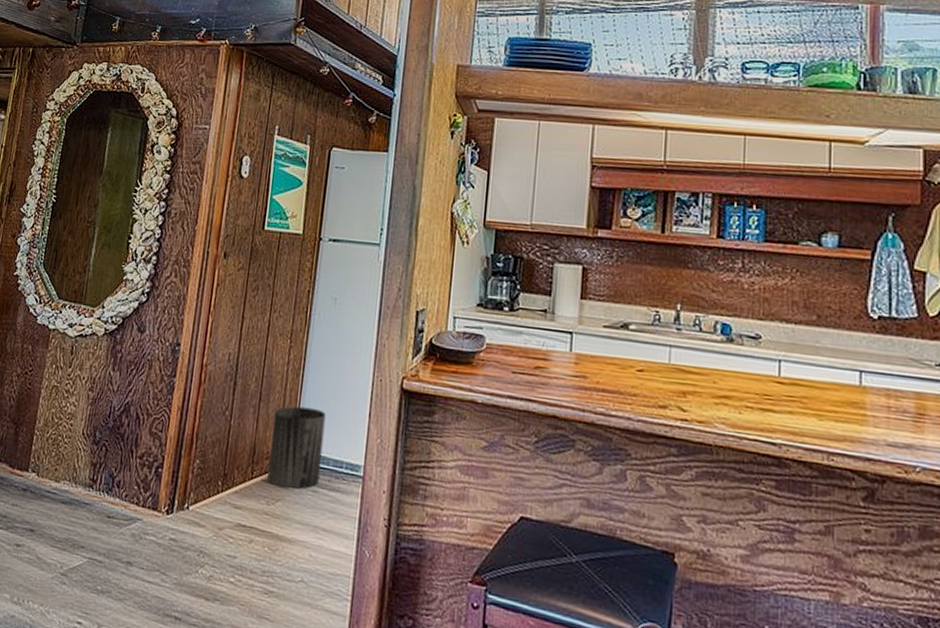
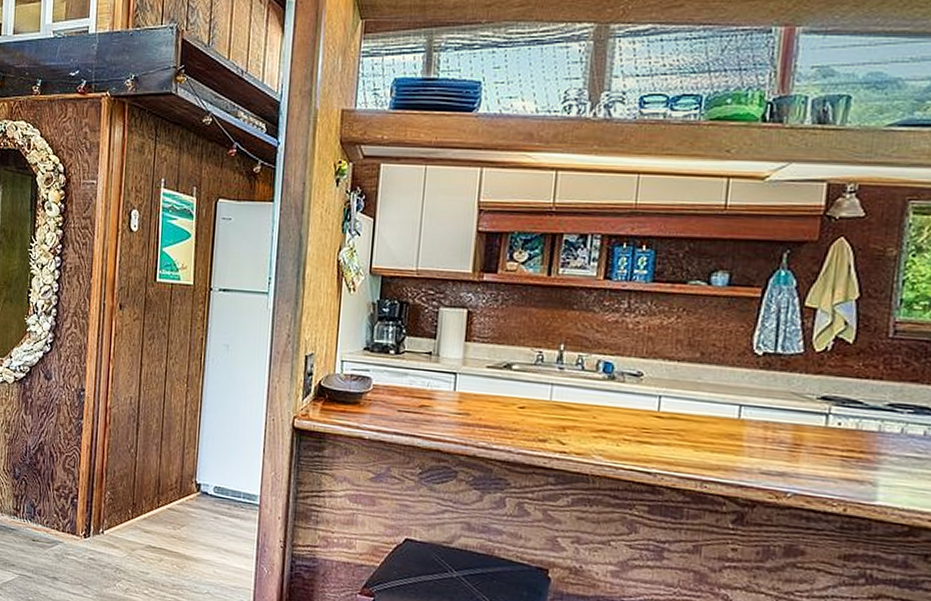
trash can: present [267,406,326,490] -> none [172,443,223,516]

